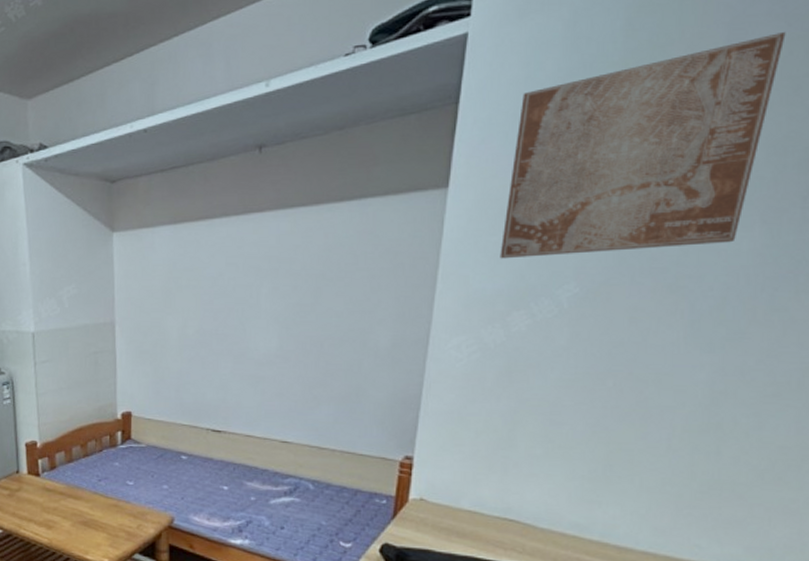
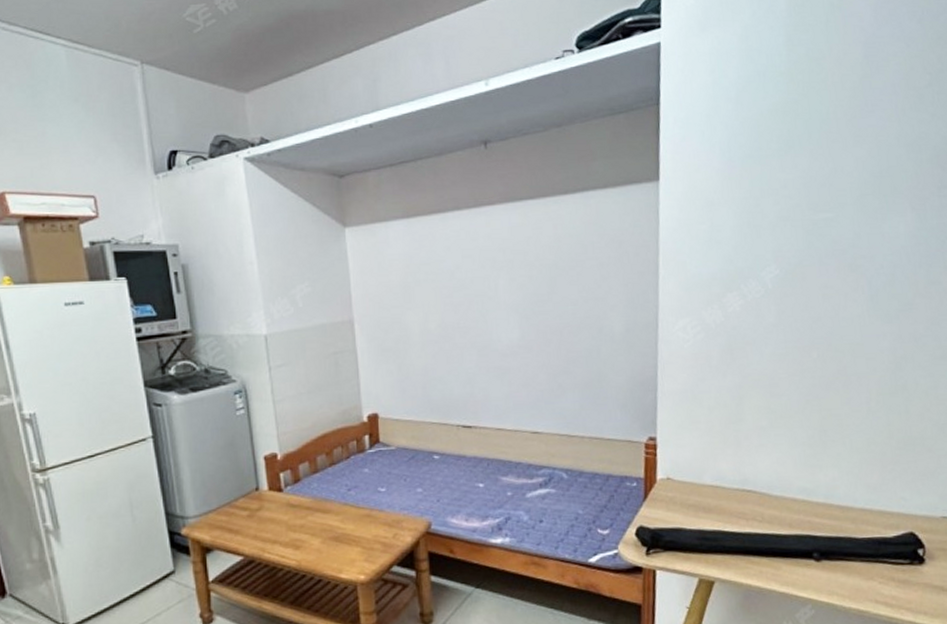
wall art: present [500,31,786,259] -> none [710,51,907,245]

